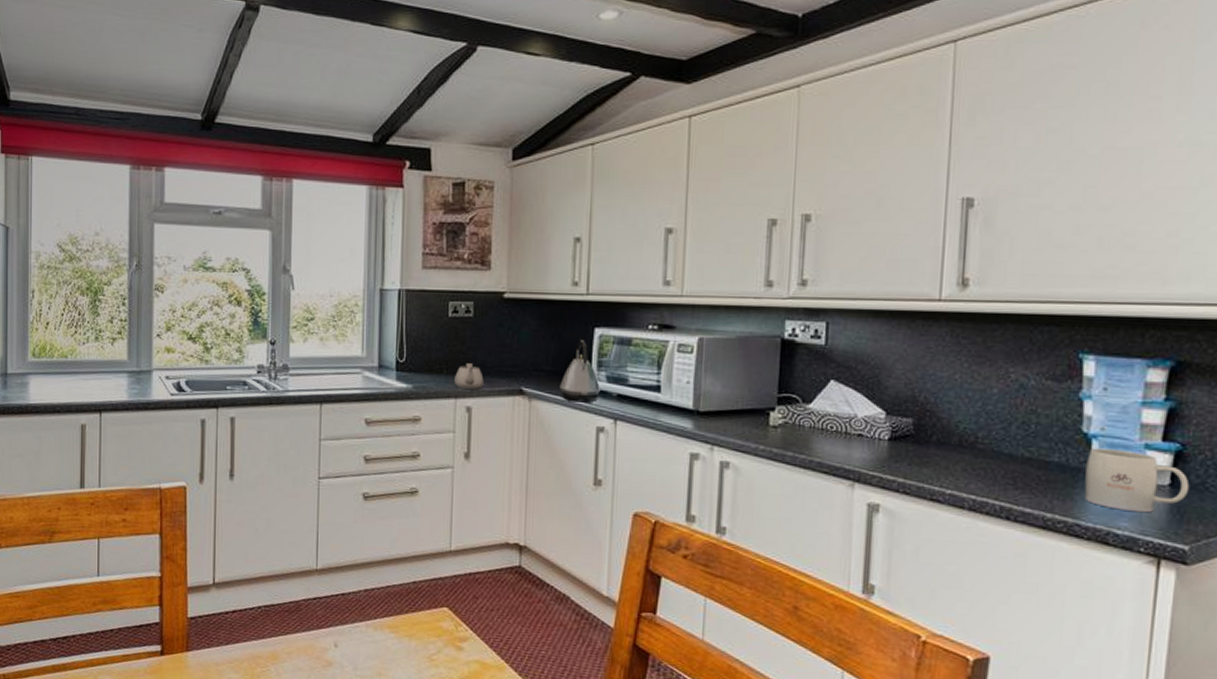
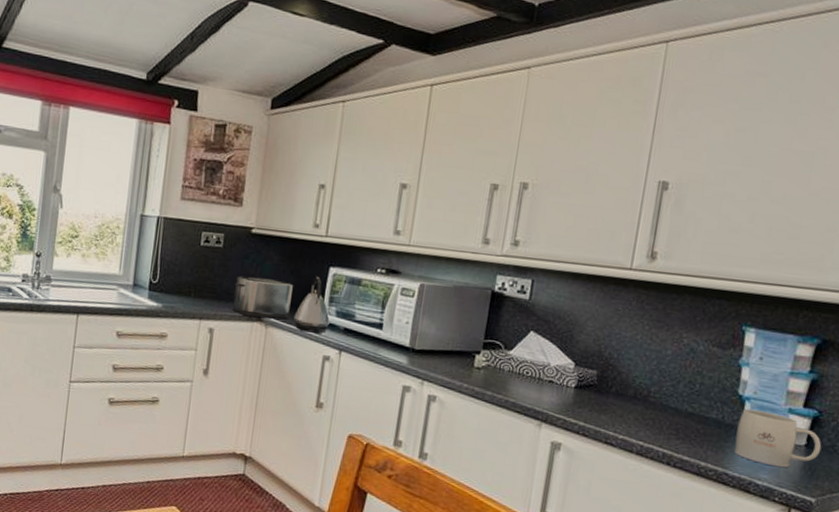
teapot: present [453,363,484,390] -> none [199,289,227,313]
toaster: none [489,346,555,391] -> present [232,275,293,320]

